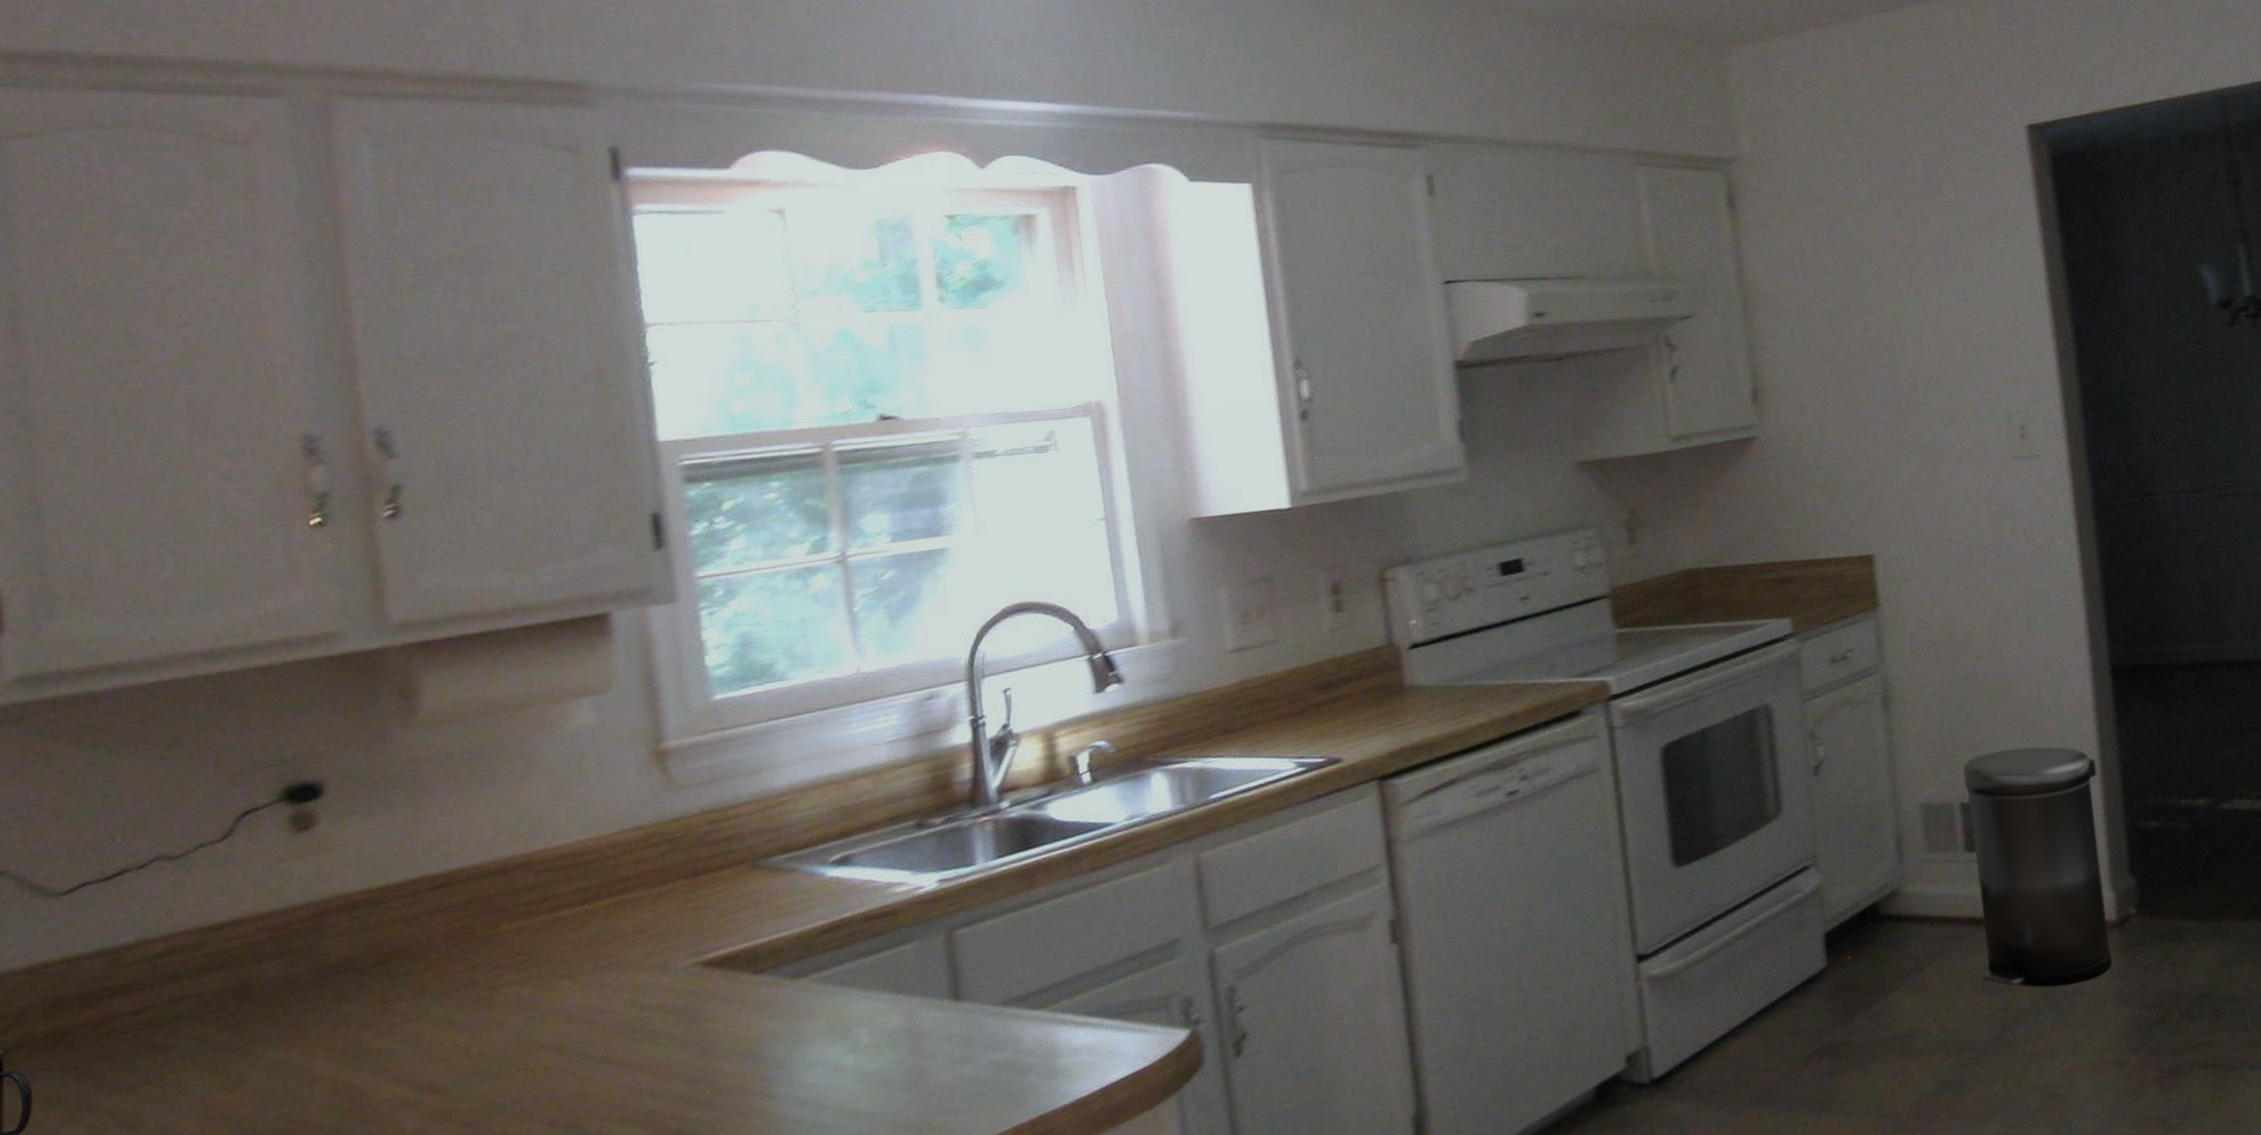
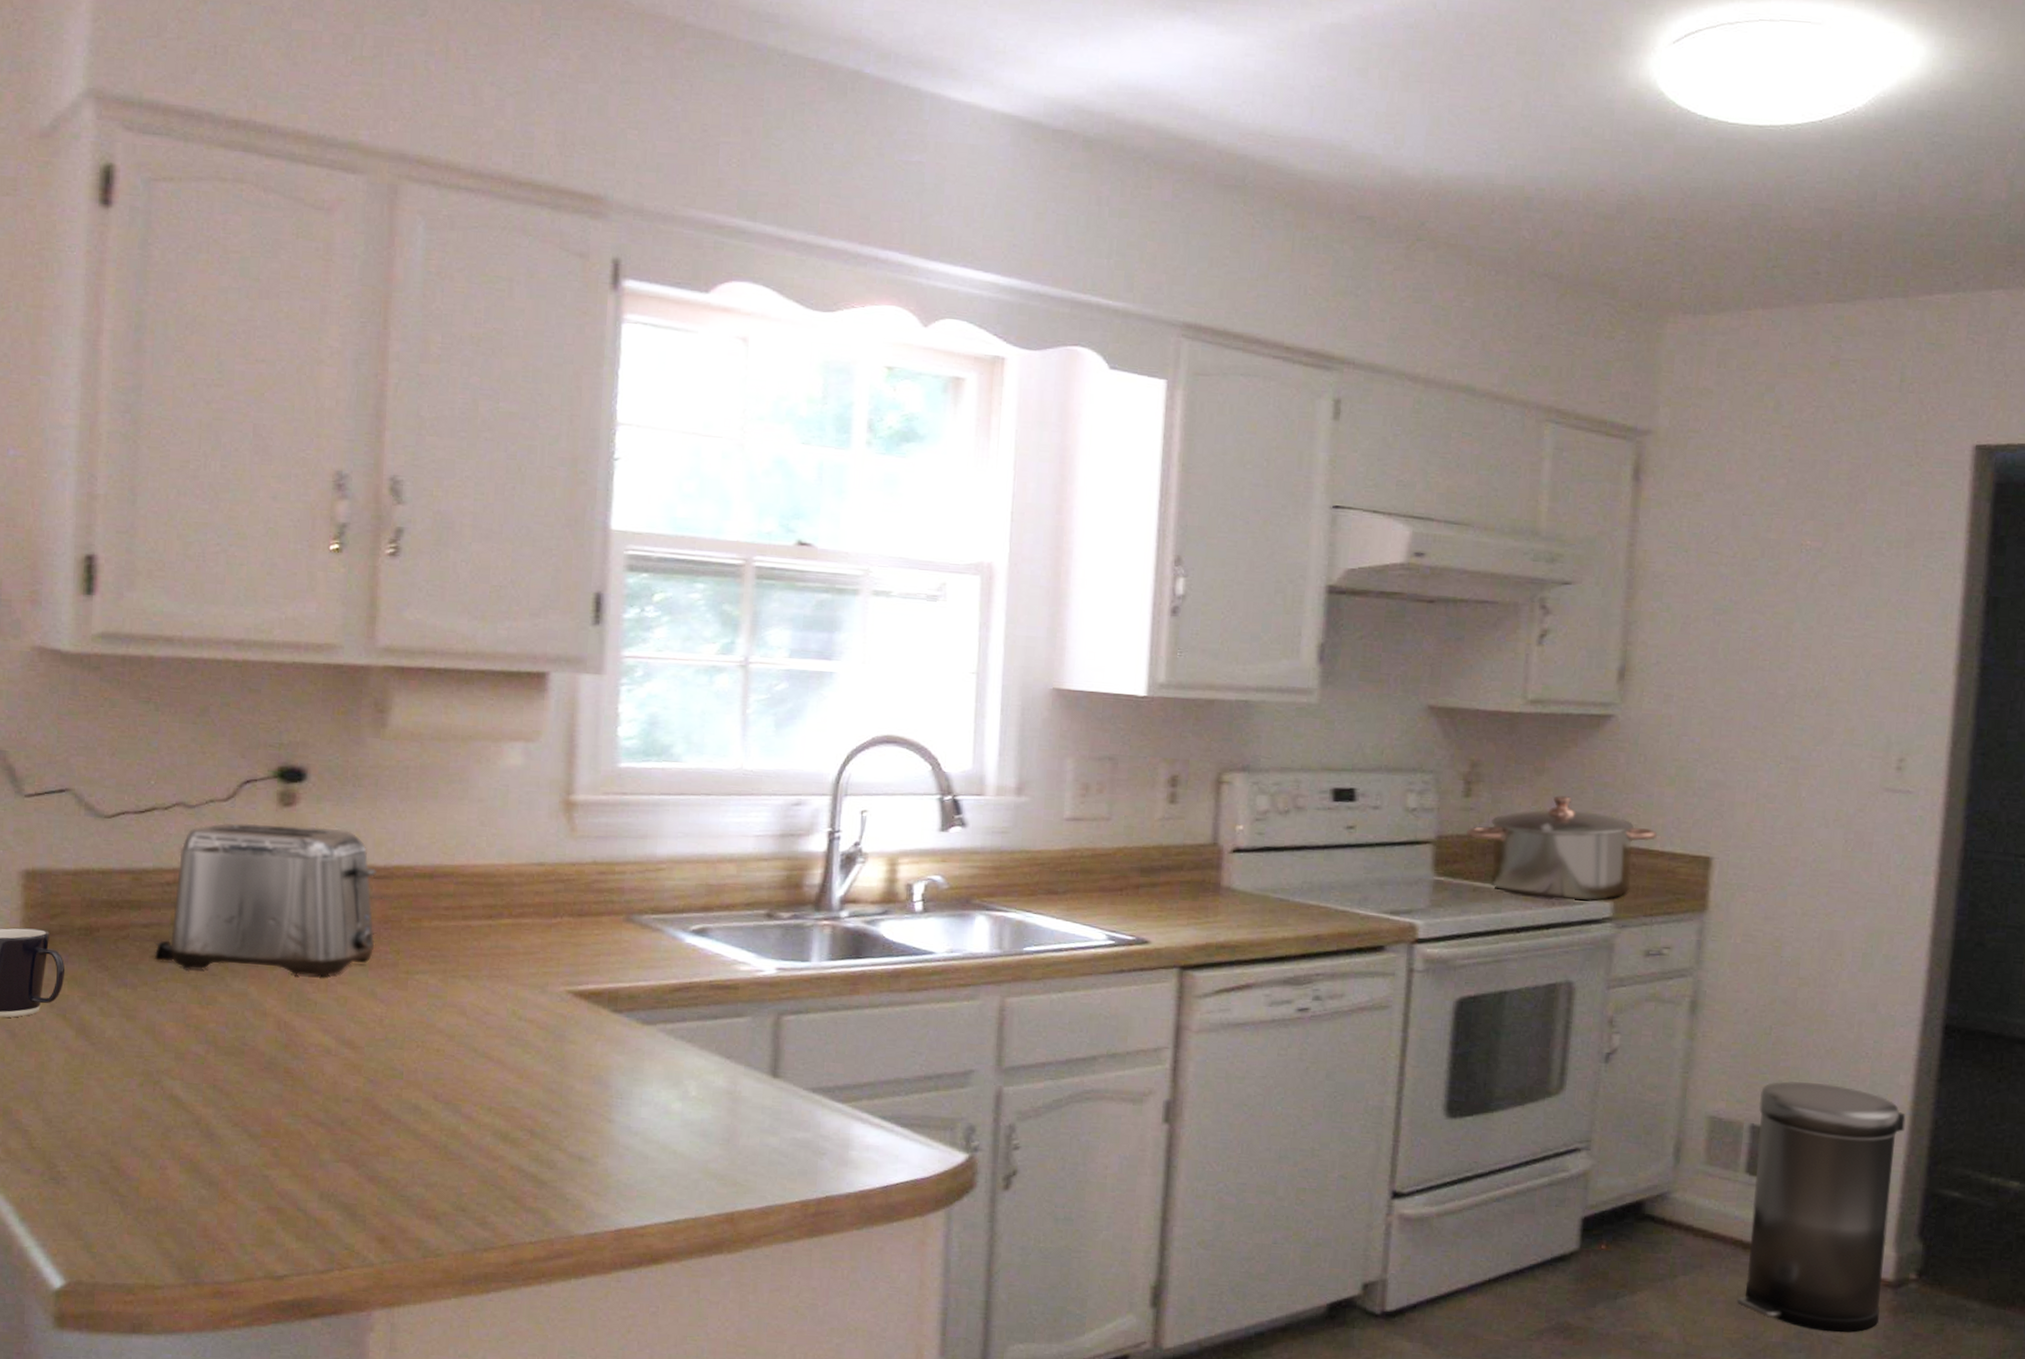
toaster: none [151,842,444,1051] -> present [154,823,376,976]
cooking pot: none [1639,523,1820,632] -> present [1466,795,1658,902]

